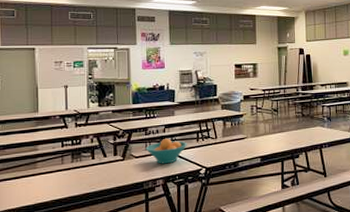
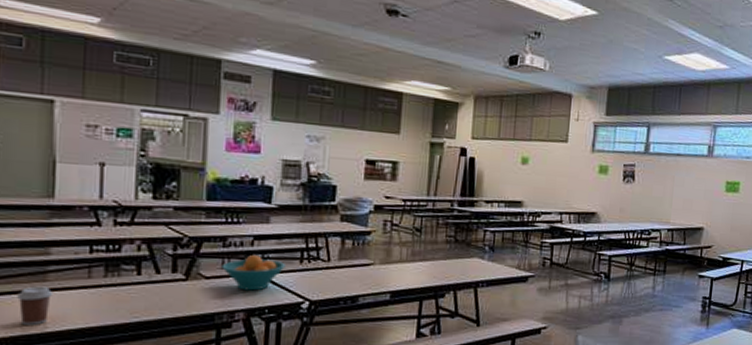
coffee cup: none [19,172,41,199] -> present [17,286,54,325]

